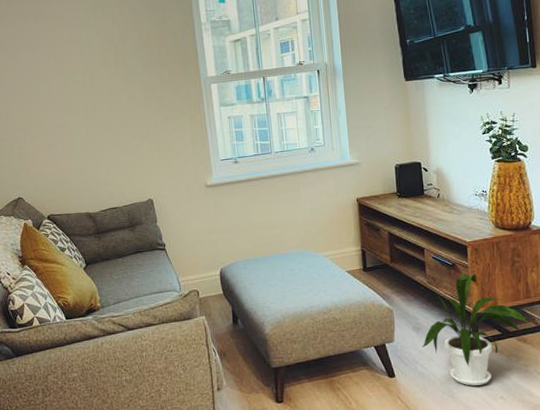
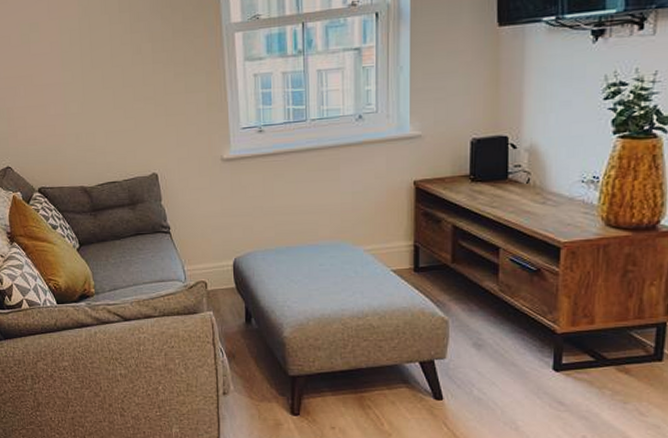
house plant: present [420,273,527,386] -> none [482,282,634,420]

